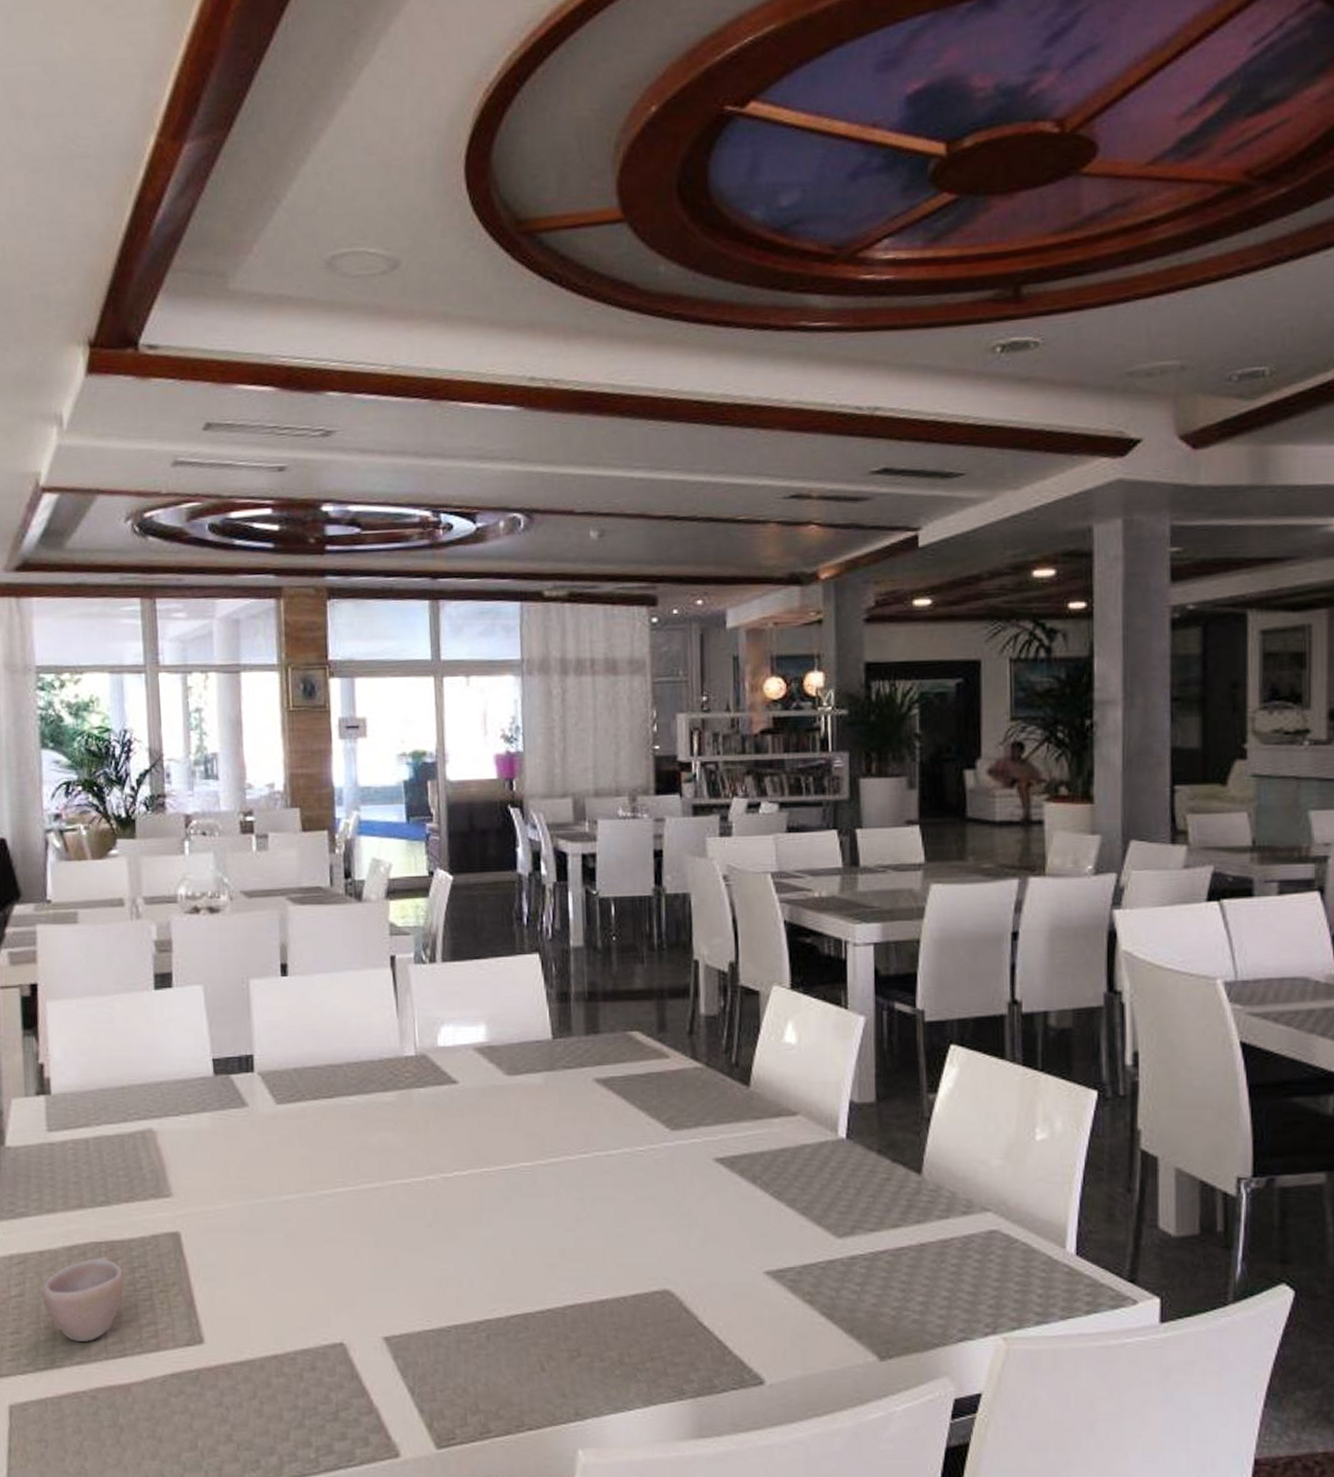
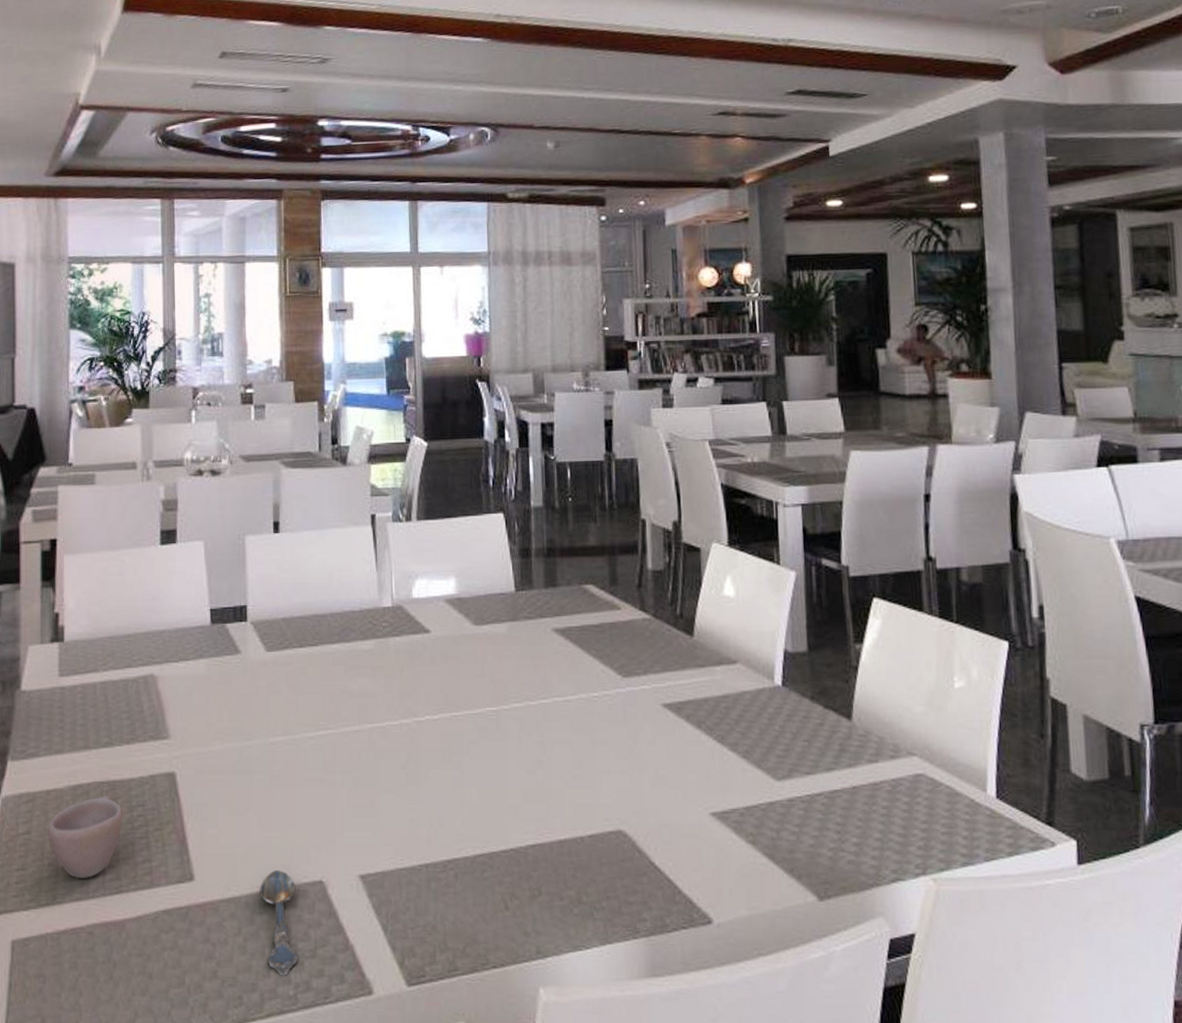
spoon: none [275,1333,319,1439] -> present [260,870,299,976]

